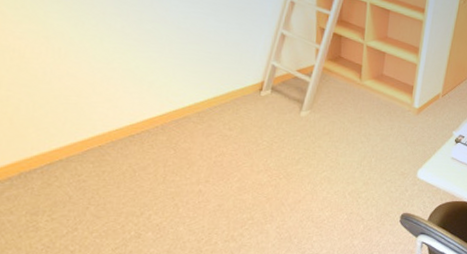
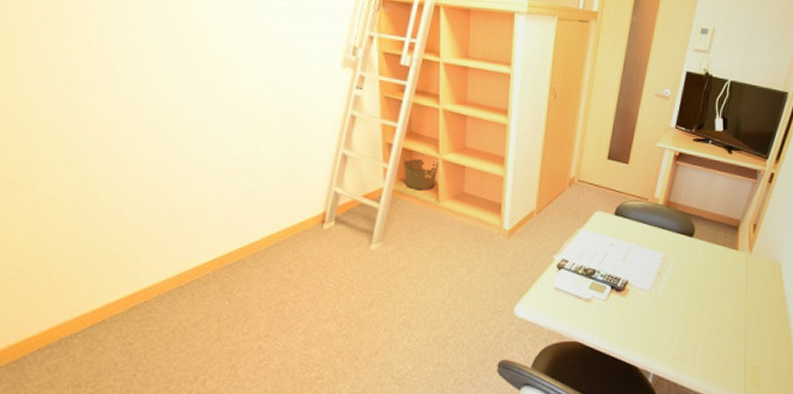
basket: none [333,42,364,70] -> present [403,159,439,191]

